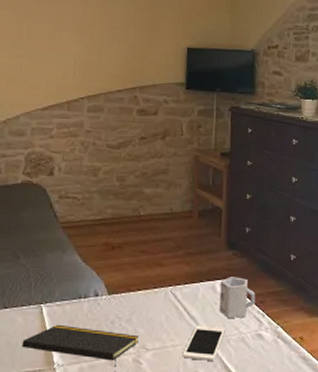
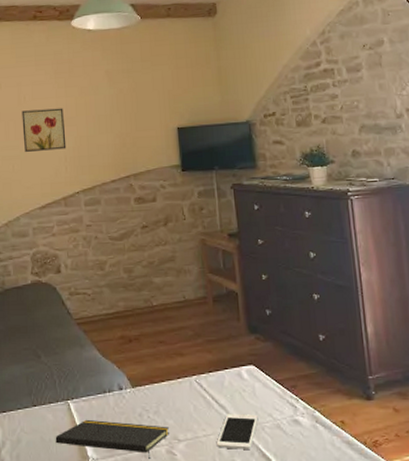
wall art: none [35,12,80,55] -> present [22,108,67,152]
cup: present [219,277,256,319] -> none [246,362,287,406]

